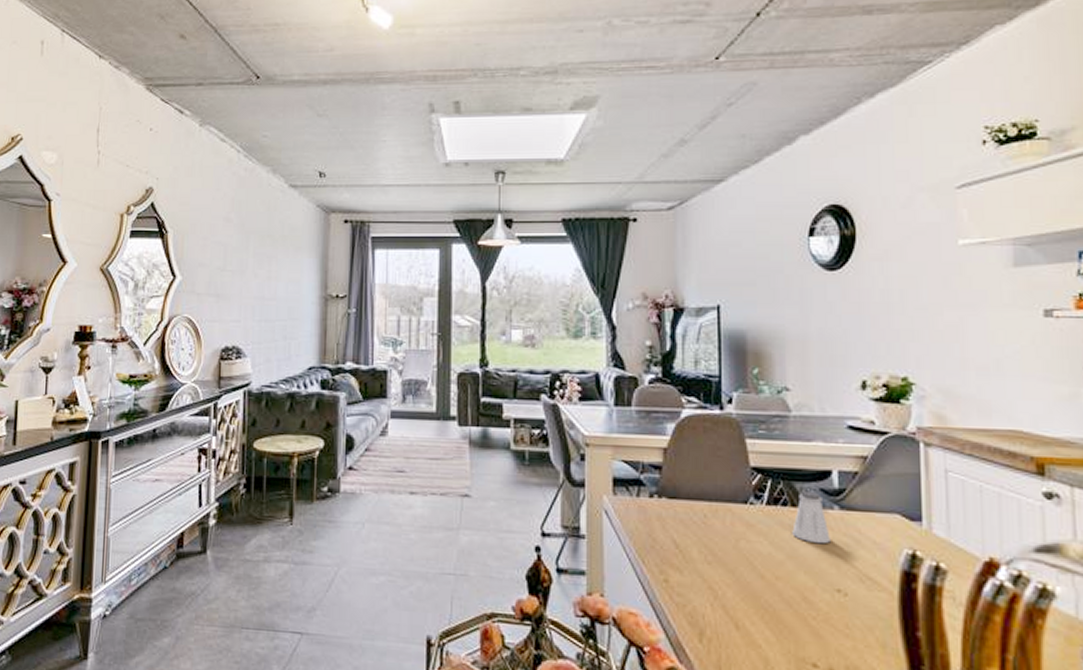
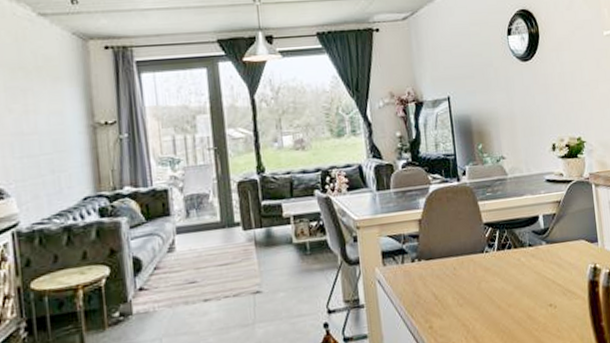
saltshaker: present [792,492,830,544] -> none [516,234,542,273]

